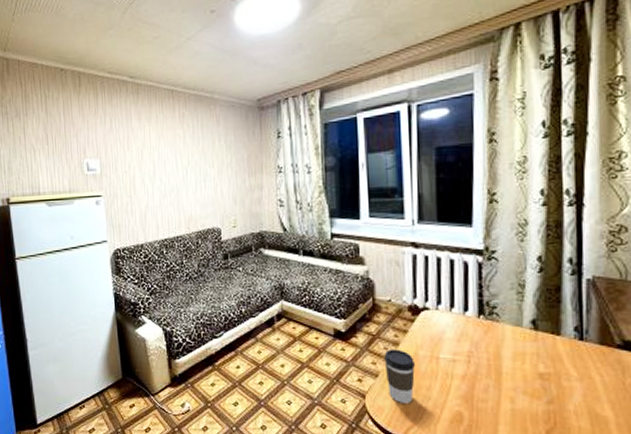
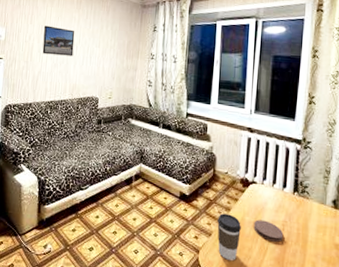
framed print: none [143,149,184,185] -> present [42,25,75,56]
coaster: none [430,353,470,377] -> present [253,219,284,242]

